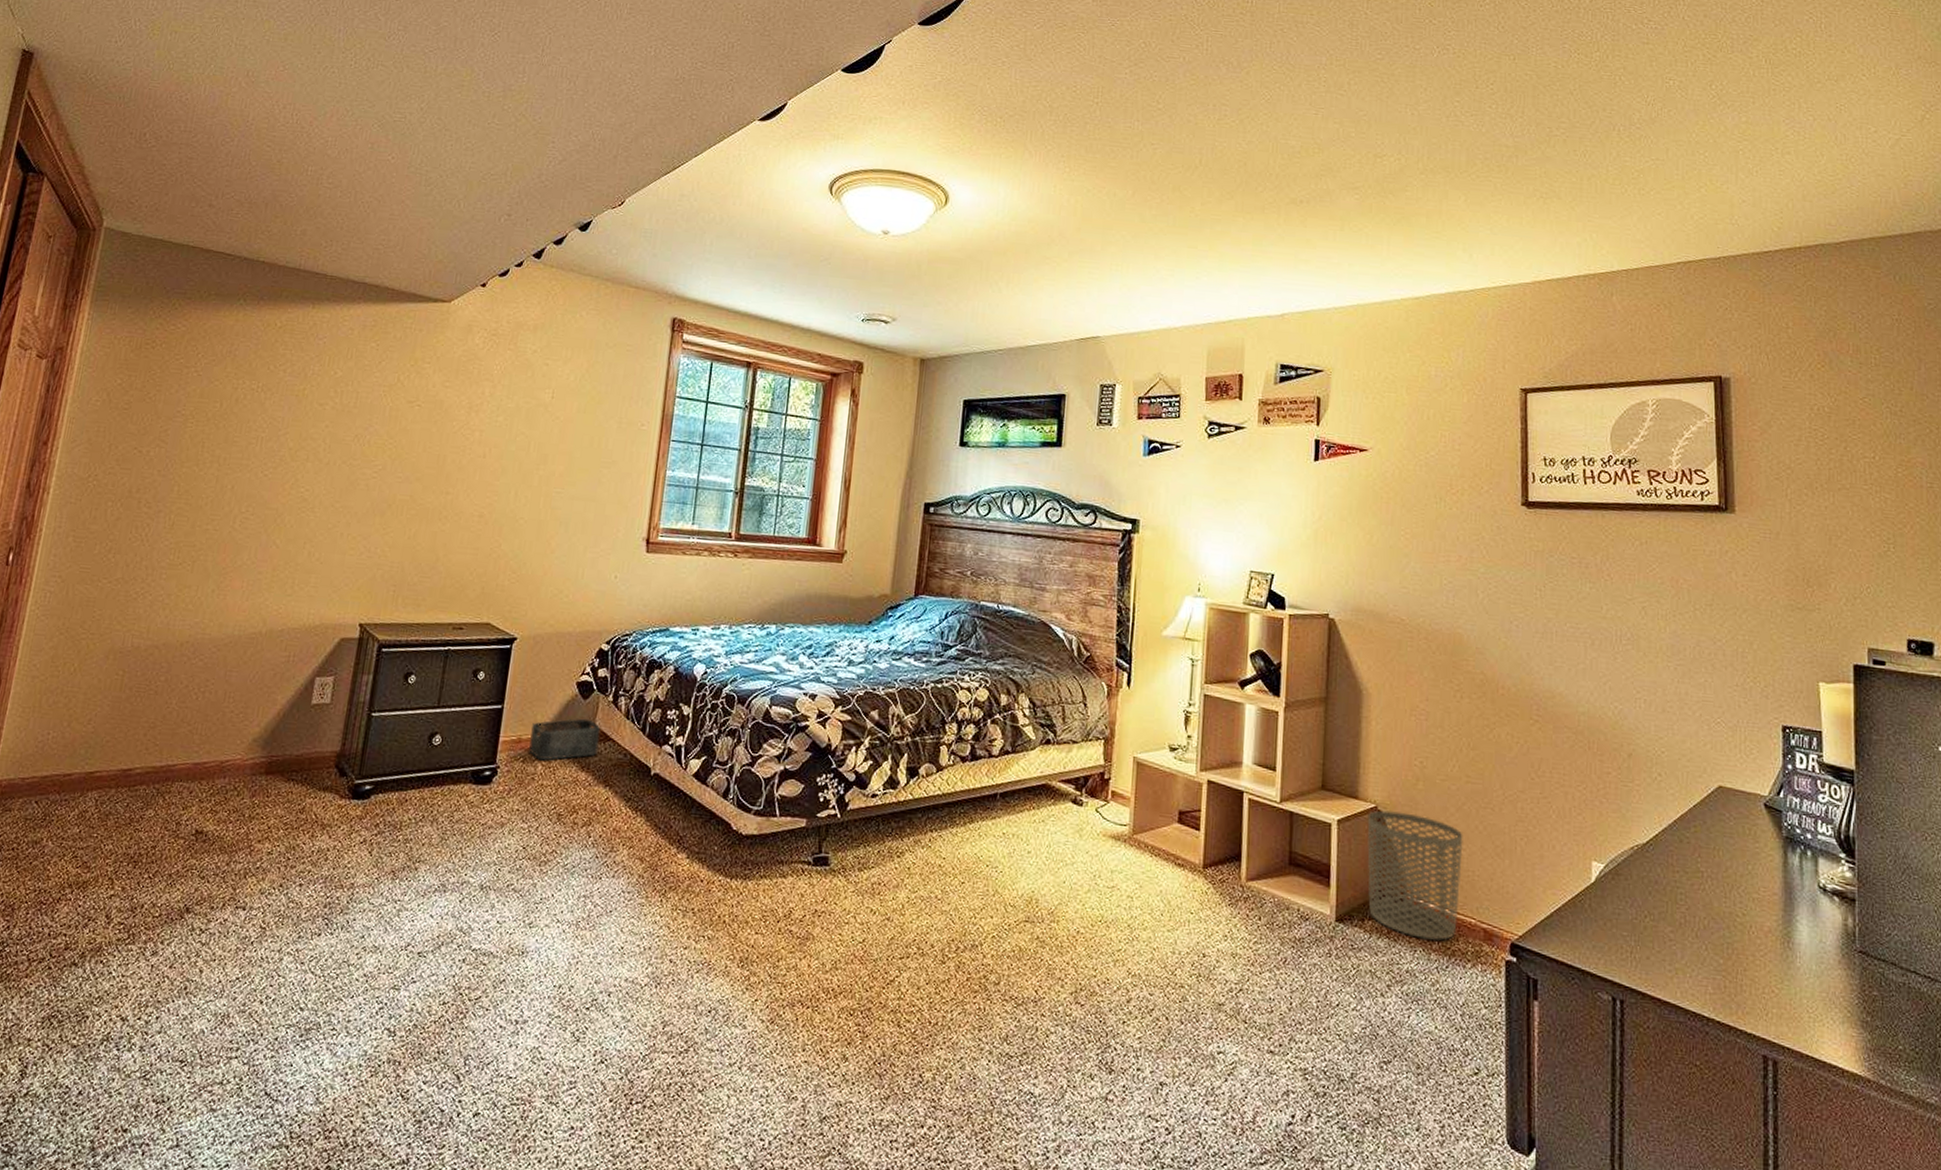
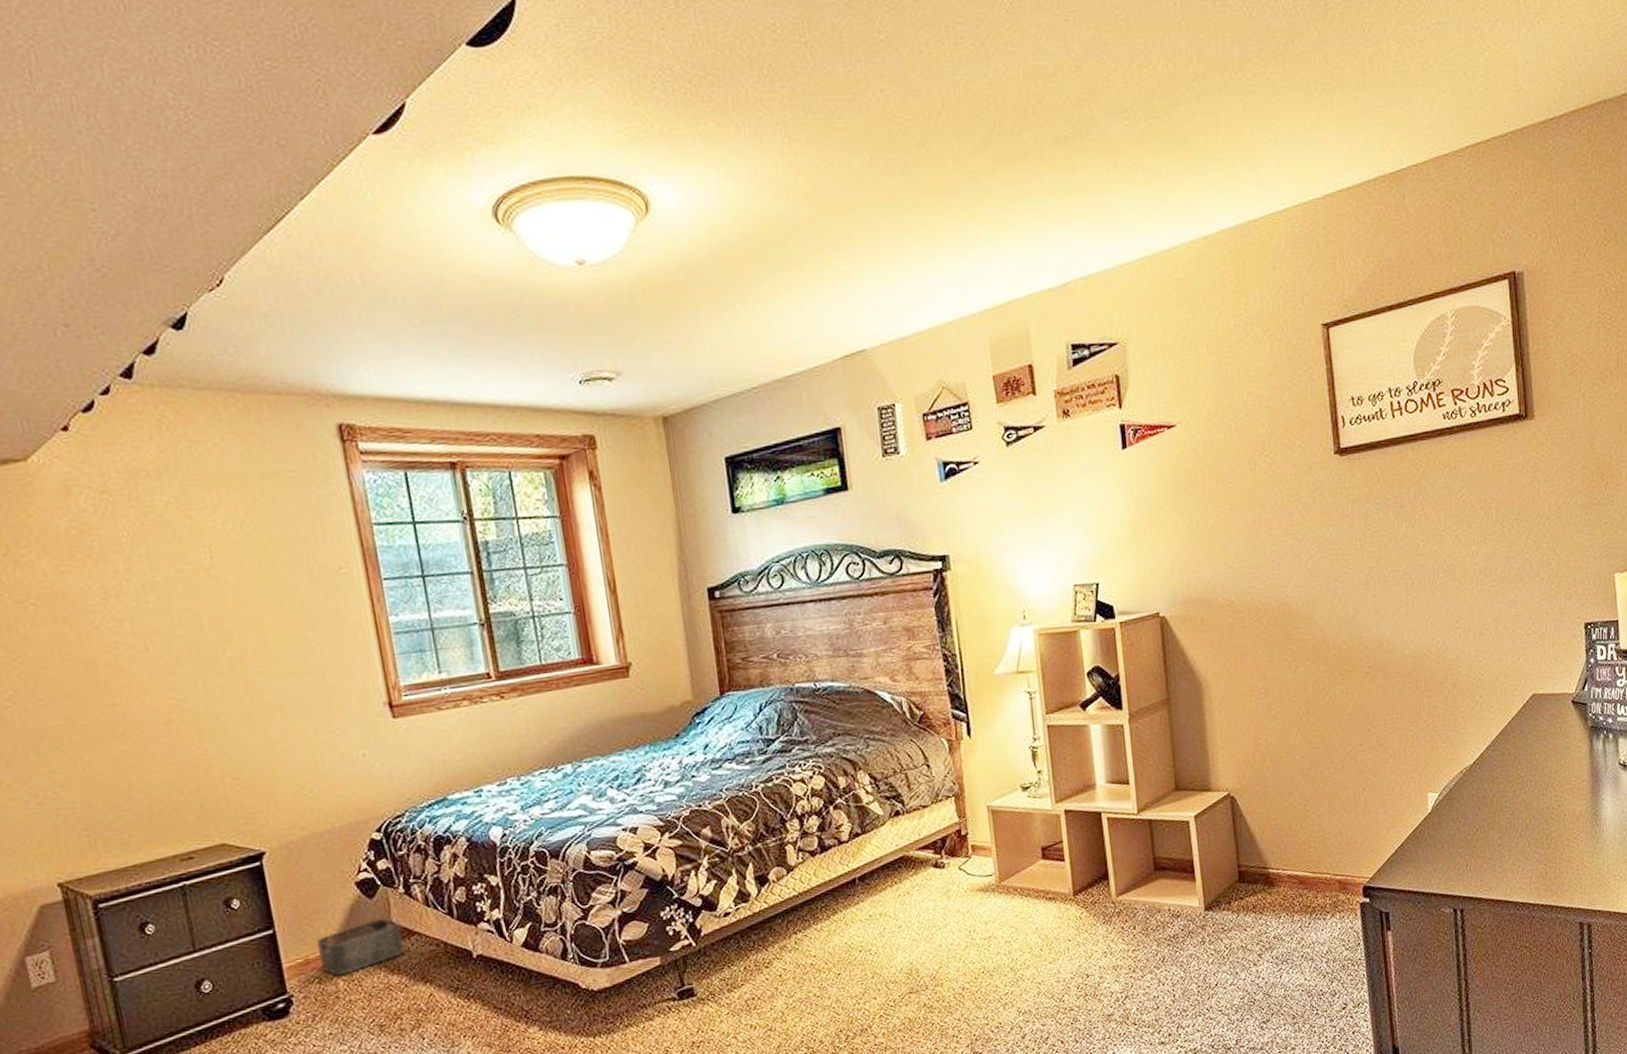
waste bin: present [1367,810,1463,941] -> none [1222,791,1314,906]

